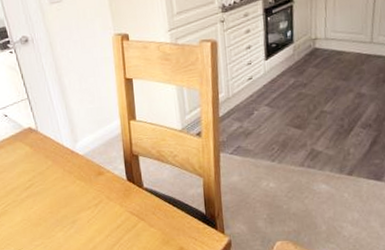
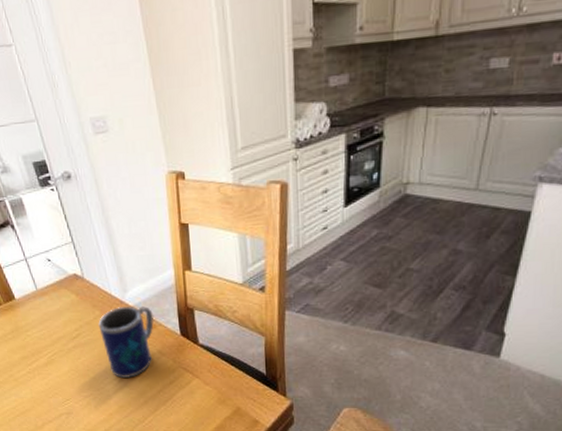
mug: none [50,155,103,225] -> present [98,306,154,378]

